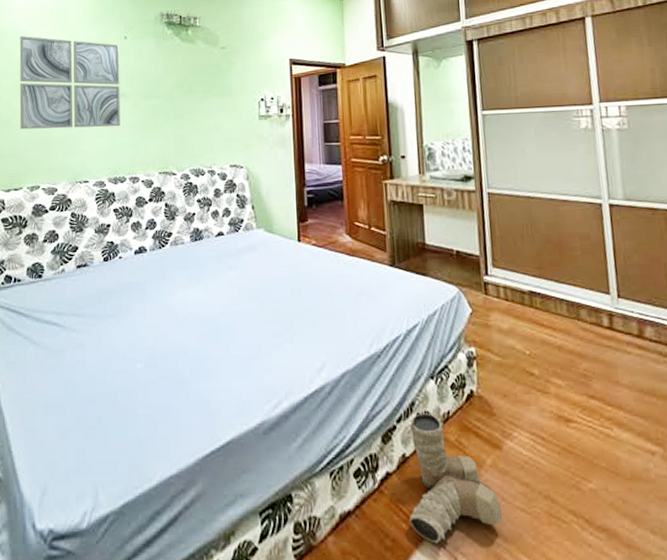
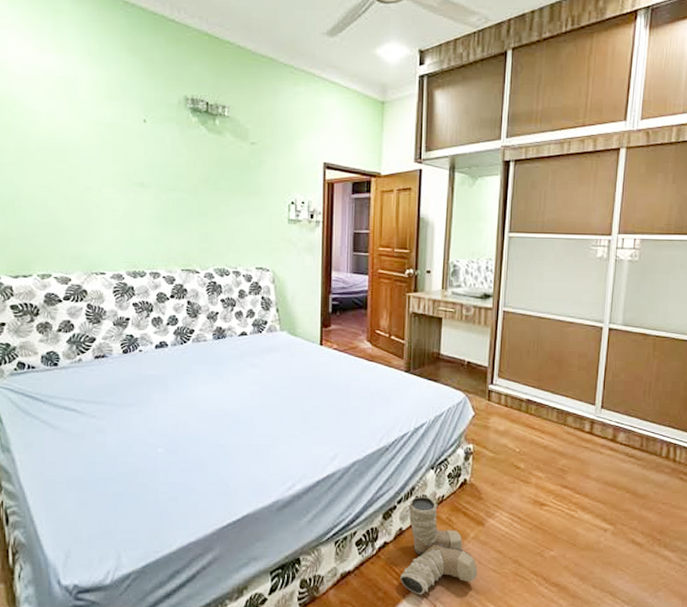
wall art: present [19,35,120,130] -> none [20,106,139,219]

